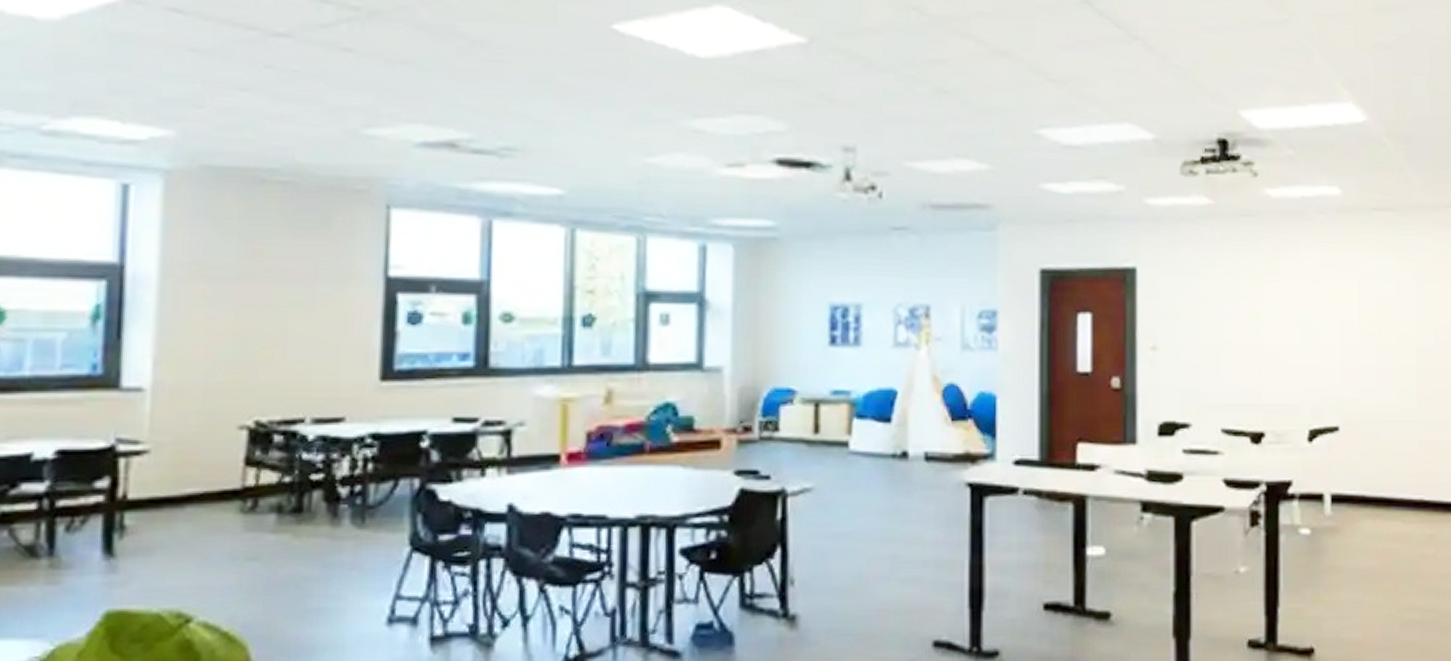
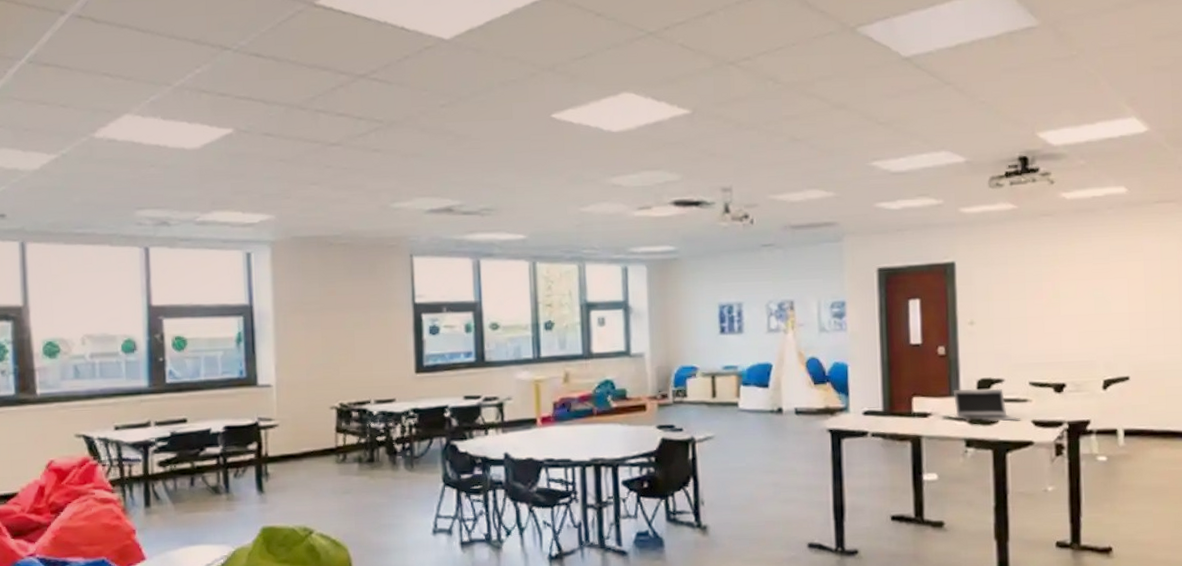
laptop: none [1128,434,1210,480] -> present [953,388,1021,422]

